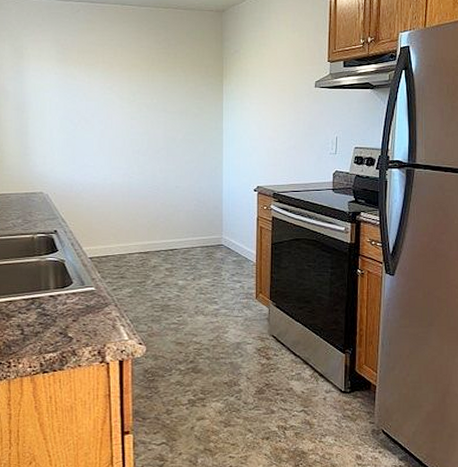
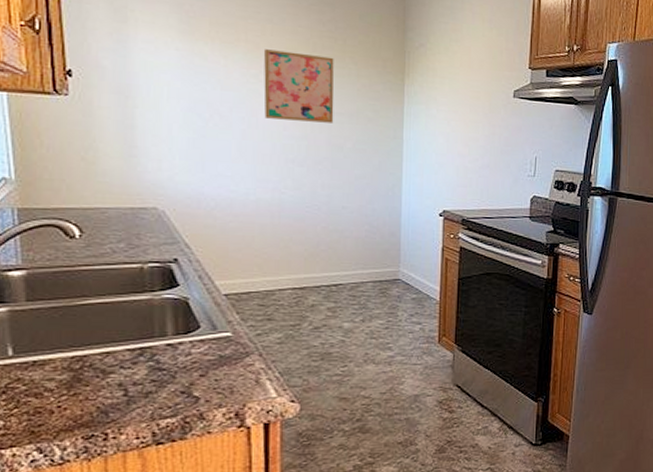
wall art: none [115,67,168,120] -> present [263,49,334,123]

